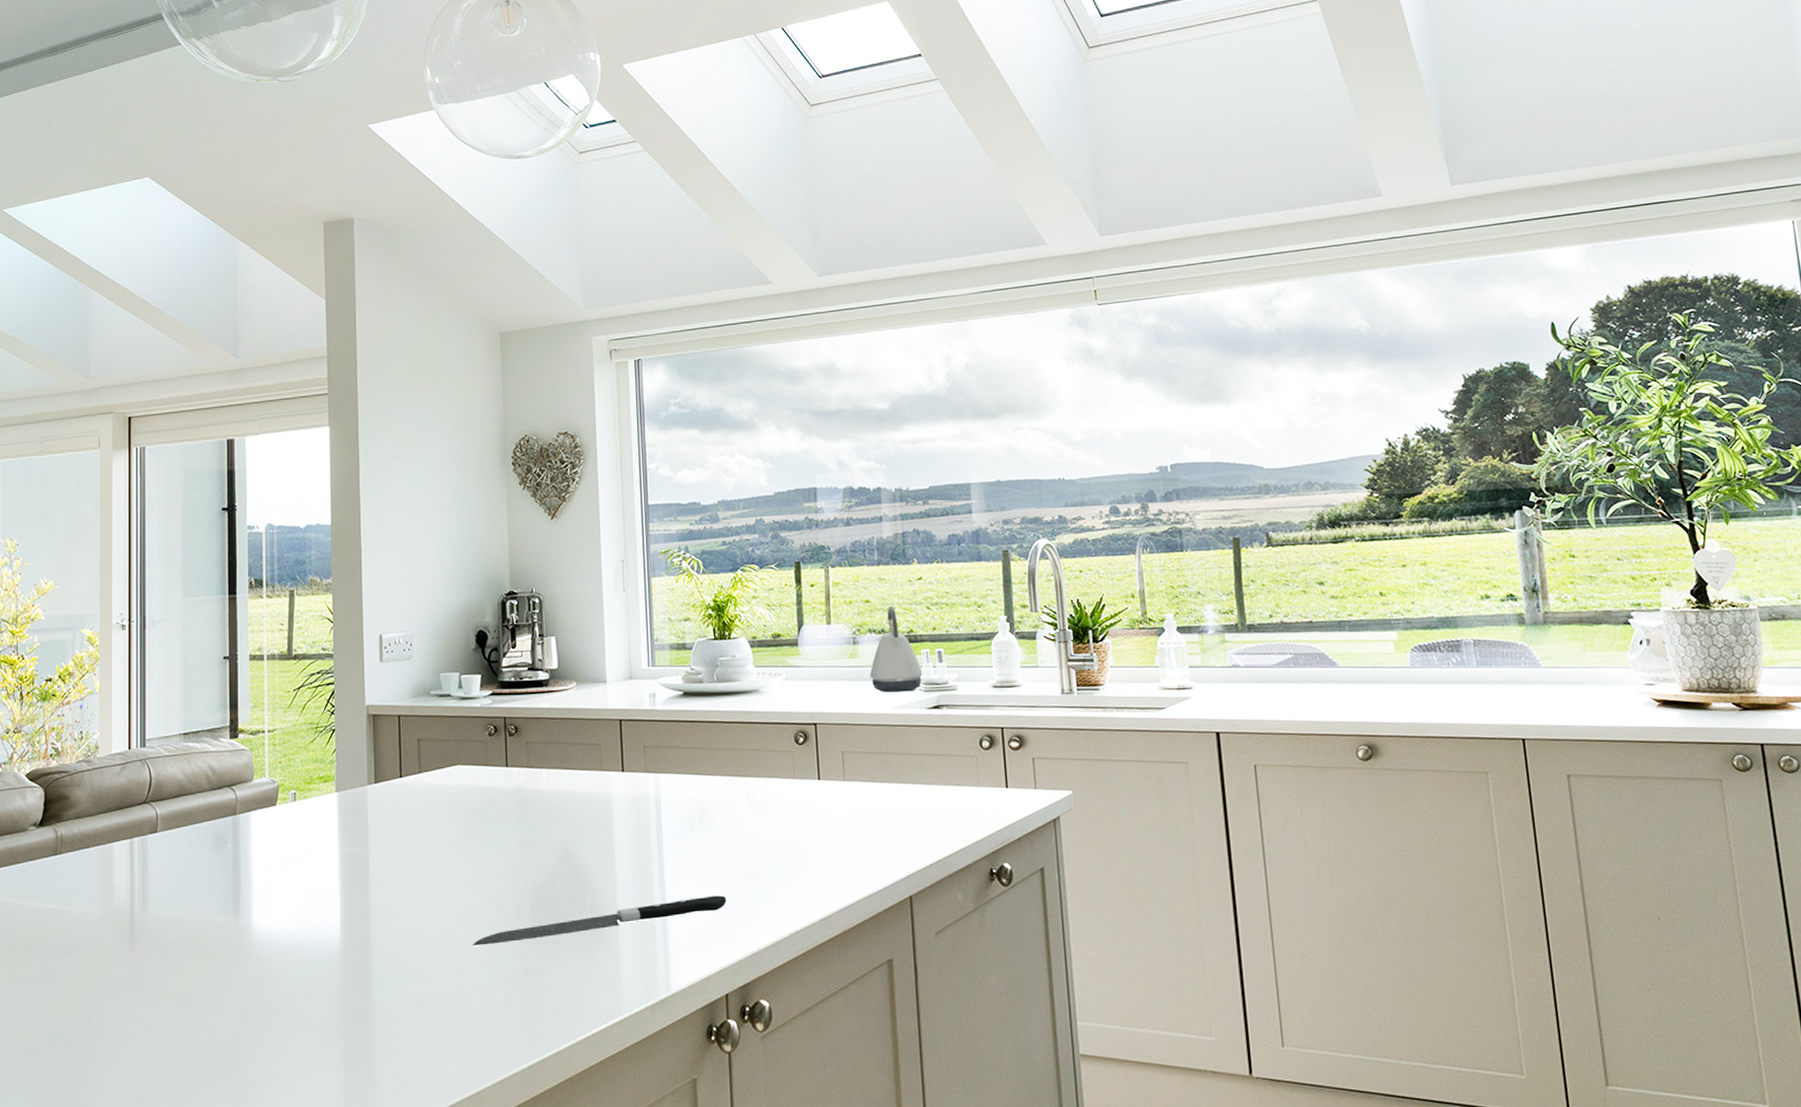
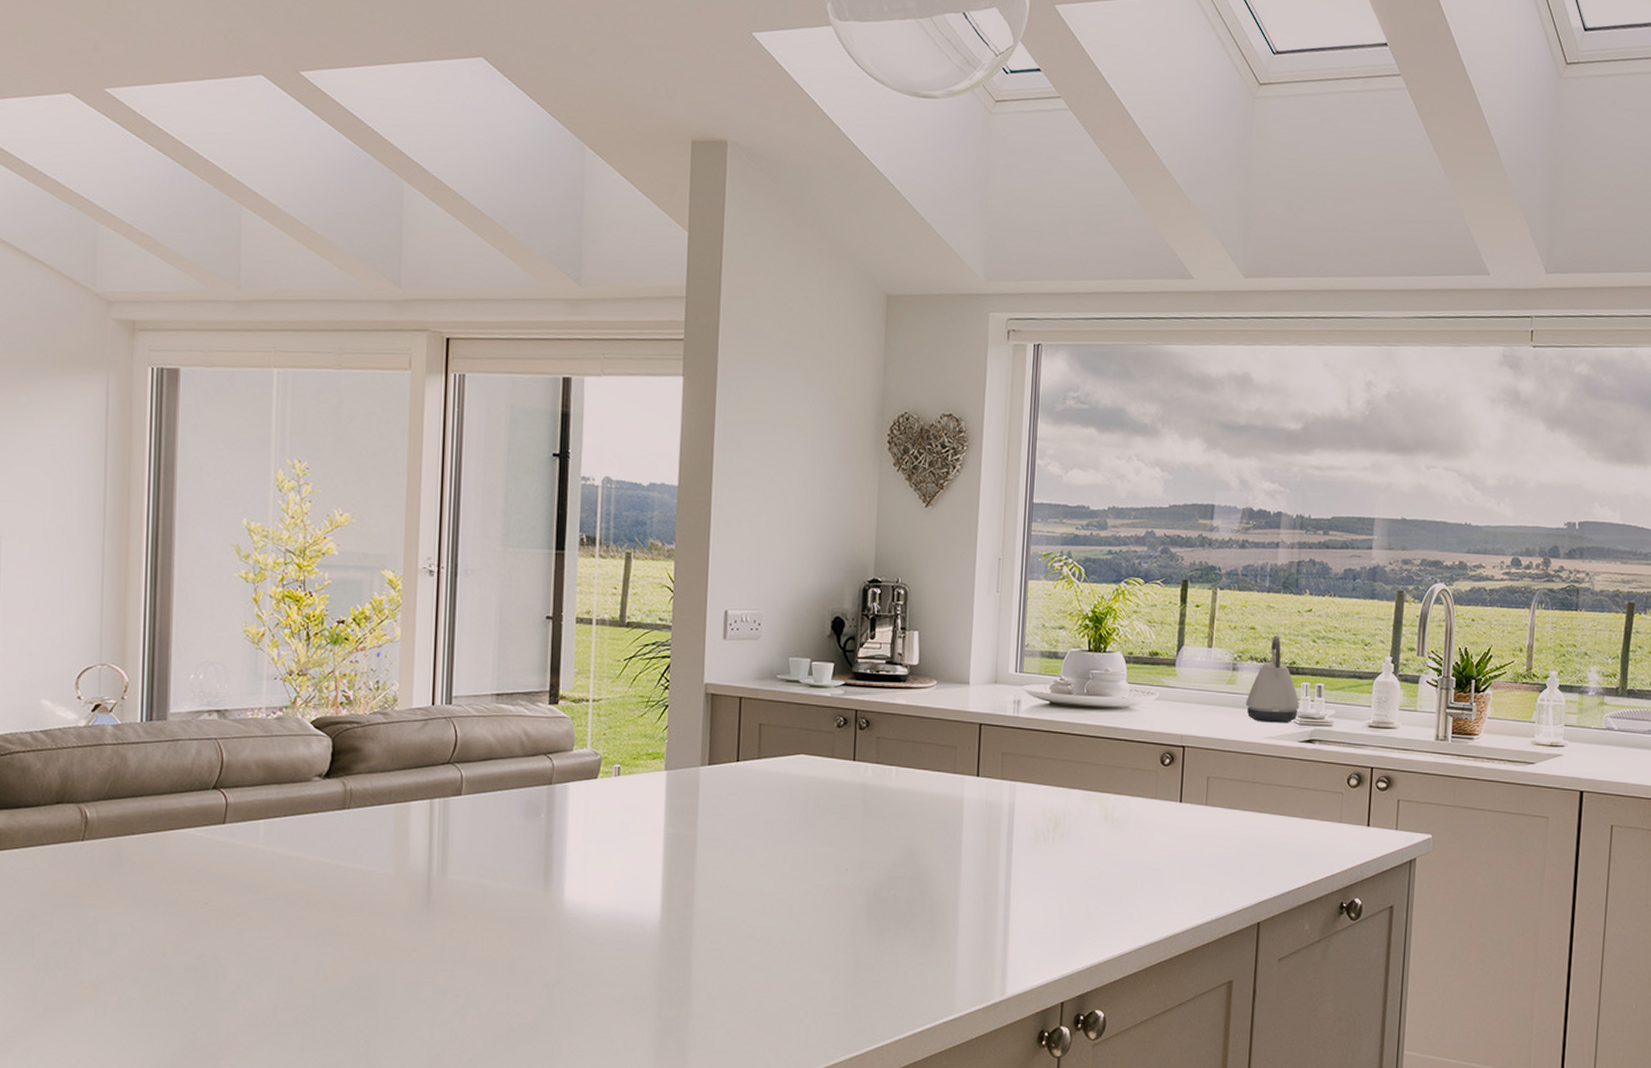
kitchen knife: present [473,895,727,946] -> none [803,906,1073,937]

